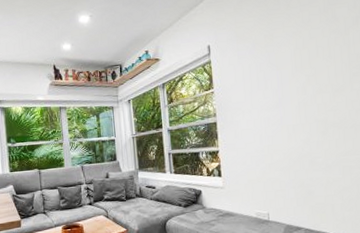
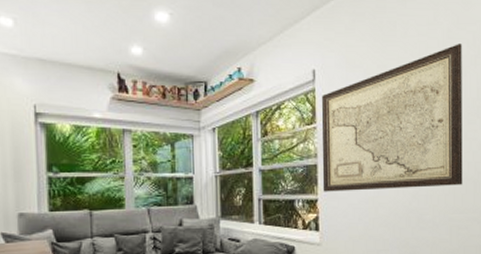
wall art: none [217,8,352,144] -> present [321,44,463,192]

